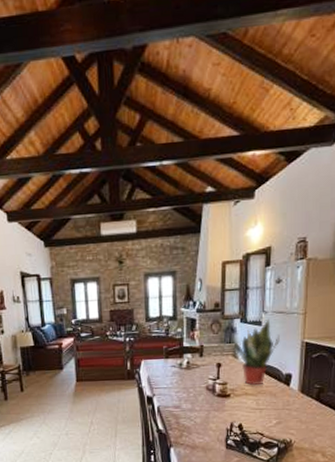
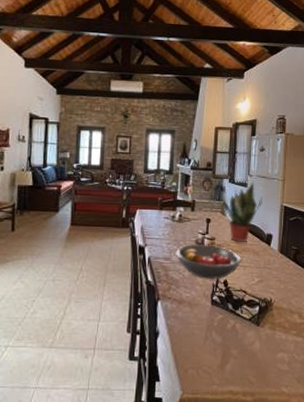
fruit bowl: none [185,390,258,425] -> present [175,244,242,280]

